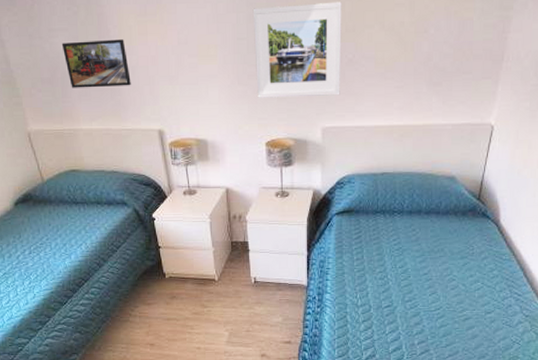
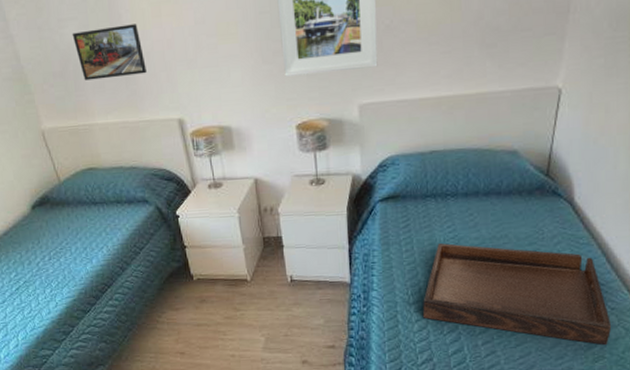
serving tray: none [369,254,525,347] -> present [423,243,611,346]

